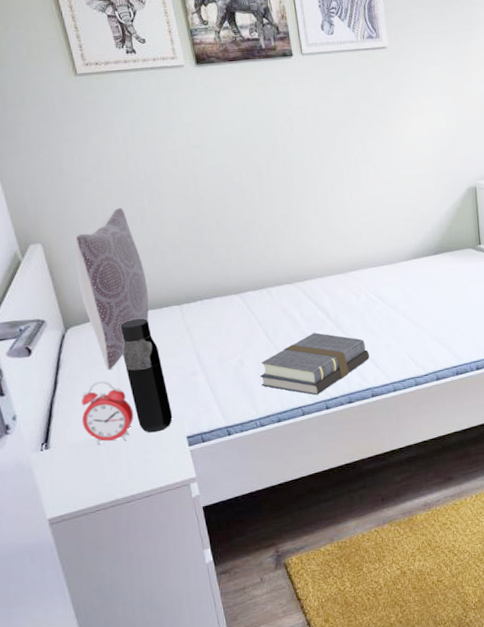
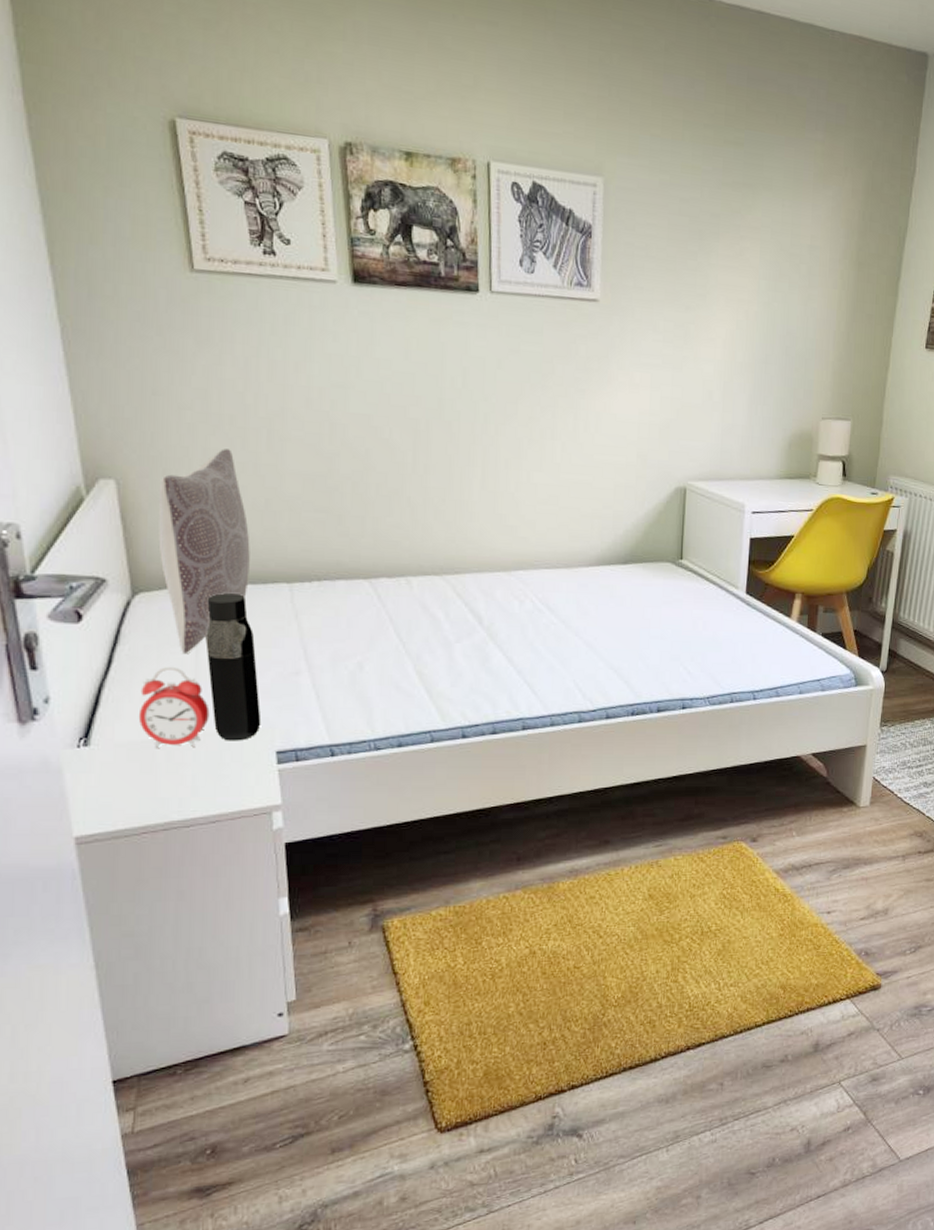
book: present [260,332,369,395] -> none [383,641,526,719]

